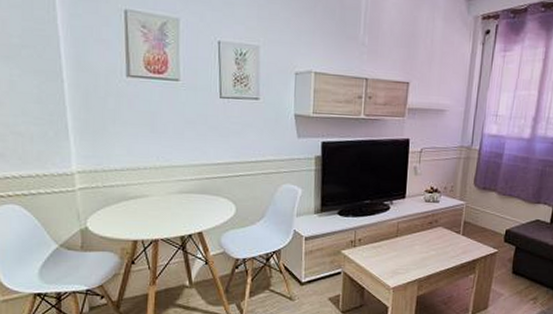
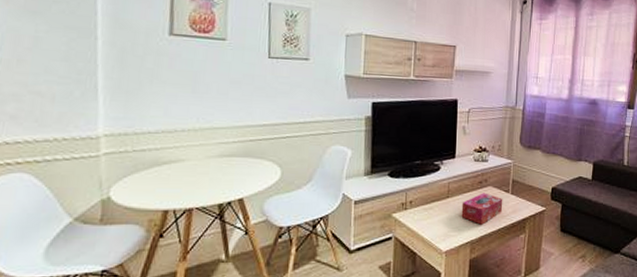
tissue box: none [410,233,454,264] -> present [461,193,503,225]

